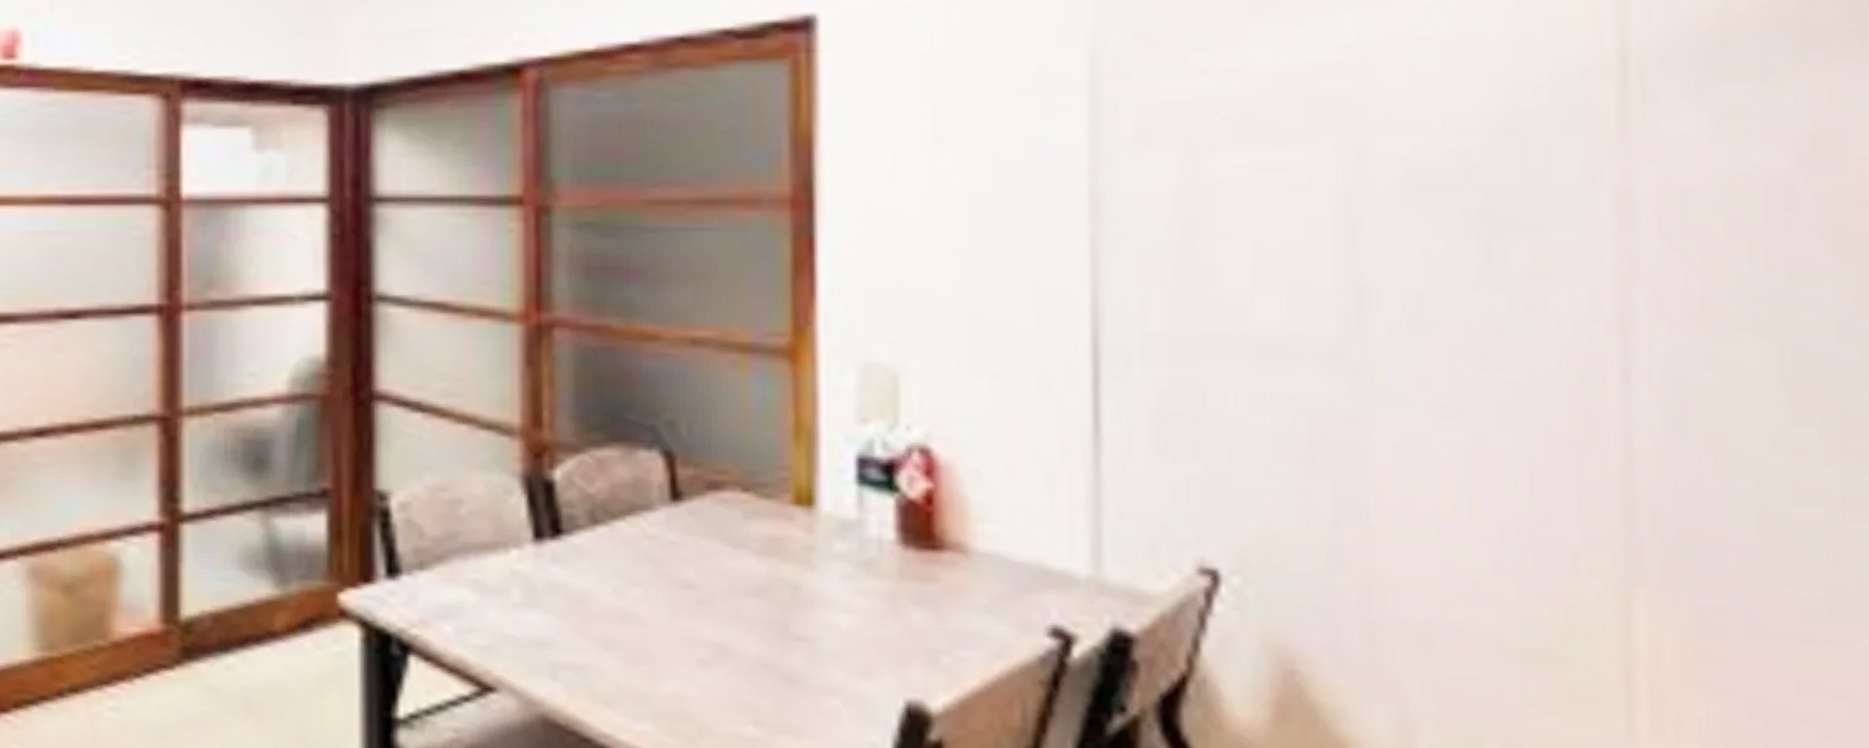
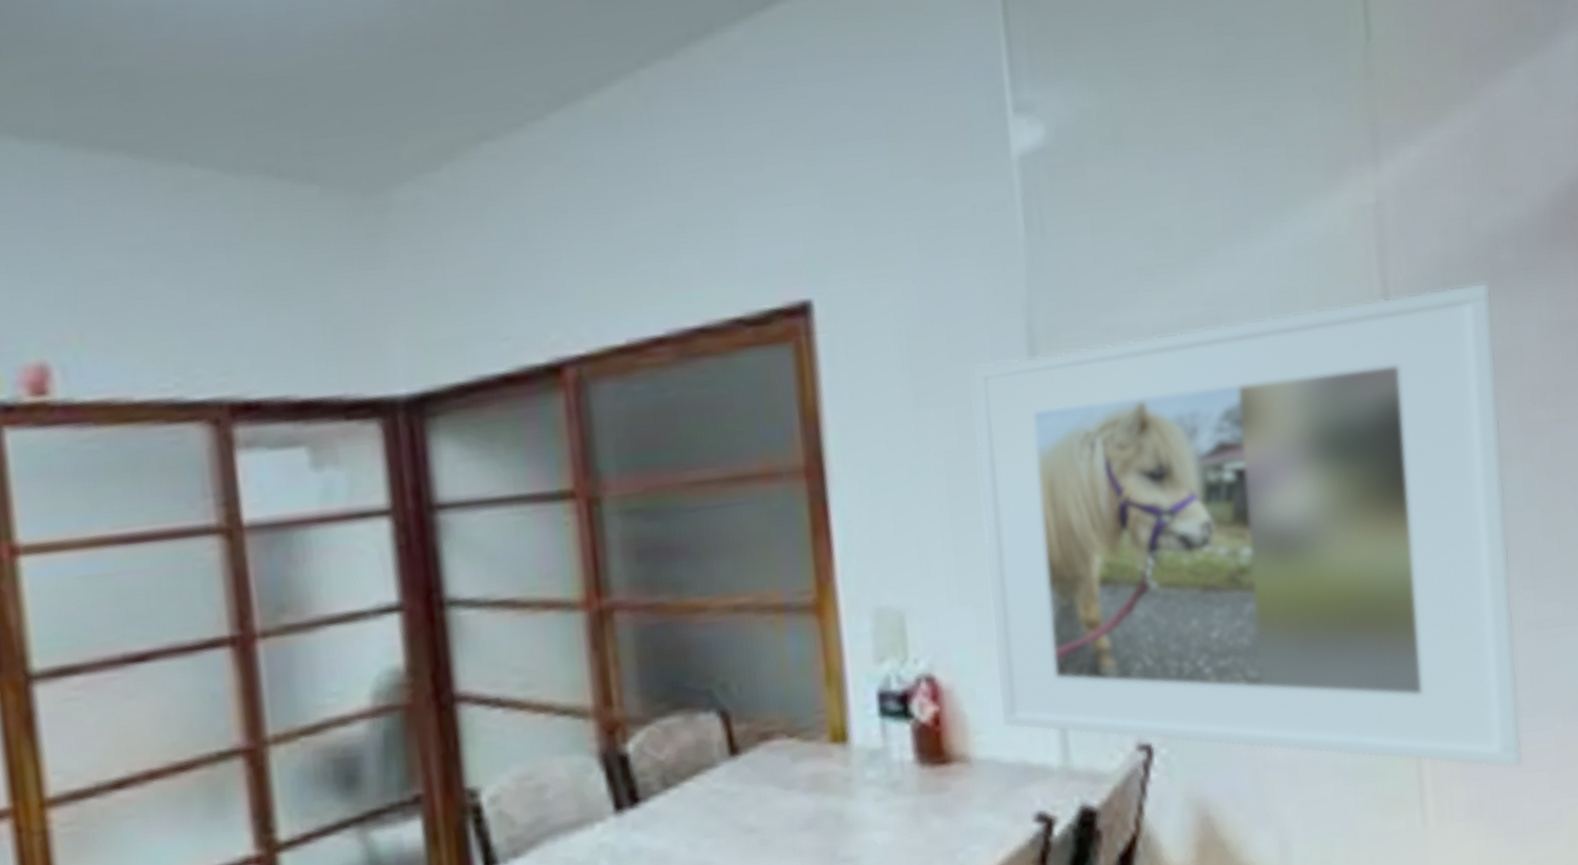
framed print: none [1010,45,1806,688] -> present [970,282,1523,769]

